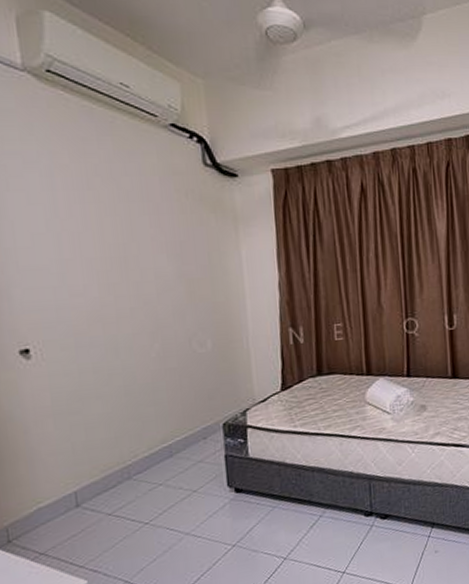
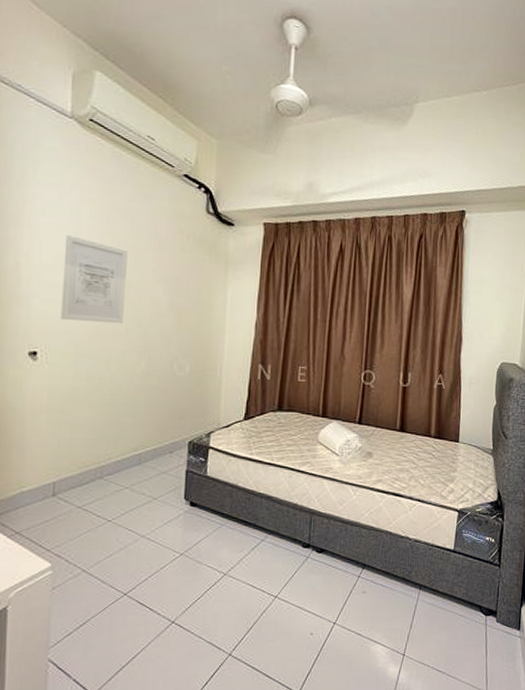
wall art: none [40,210,127,309] -> present [61,235,128,324]

